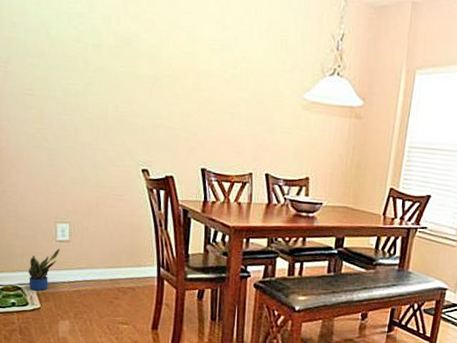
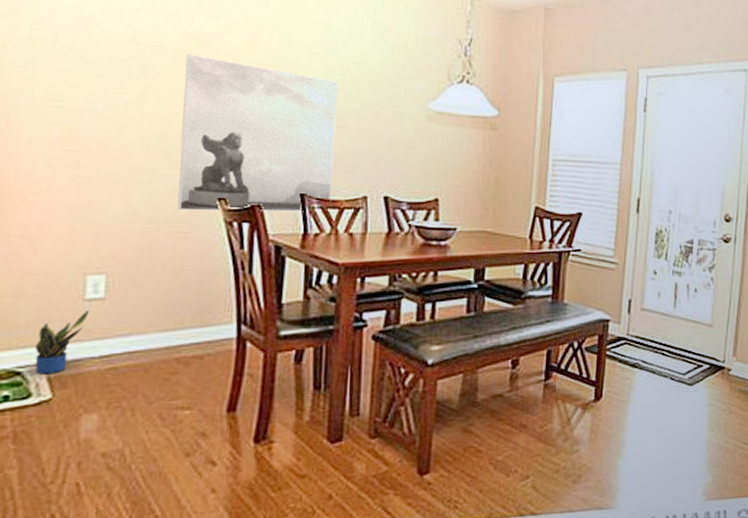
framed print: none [114,50,231,184] -> present [177,53,338,212]

